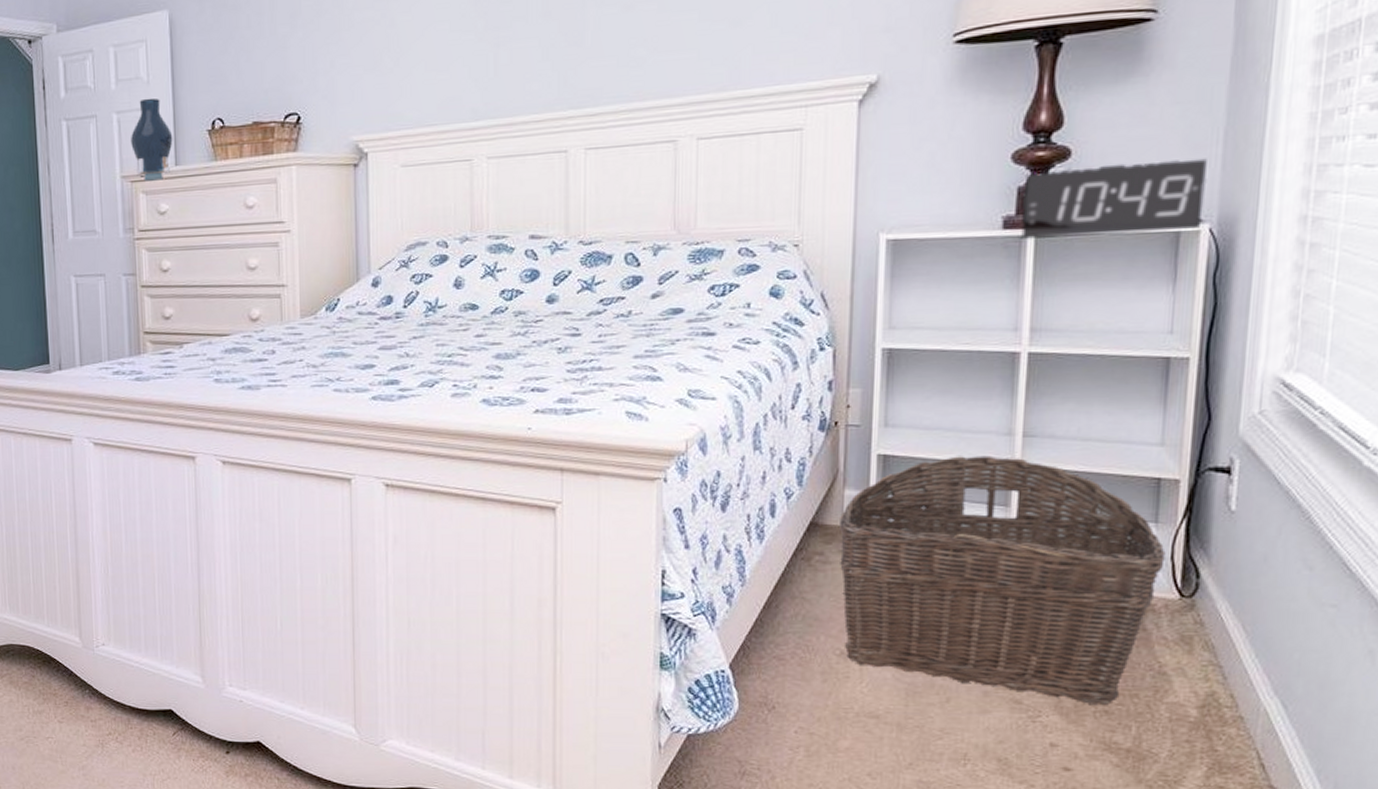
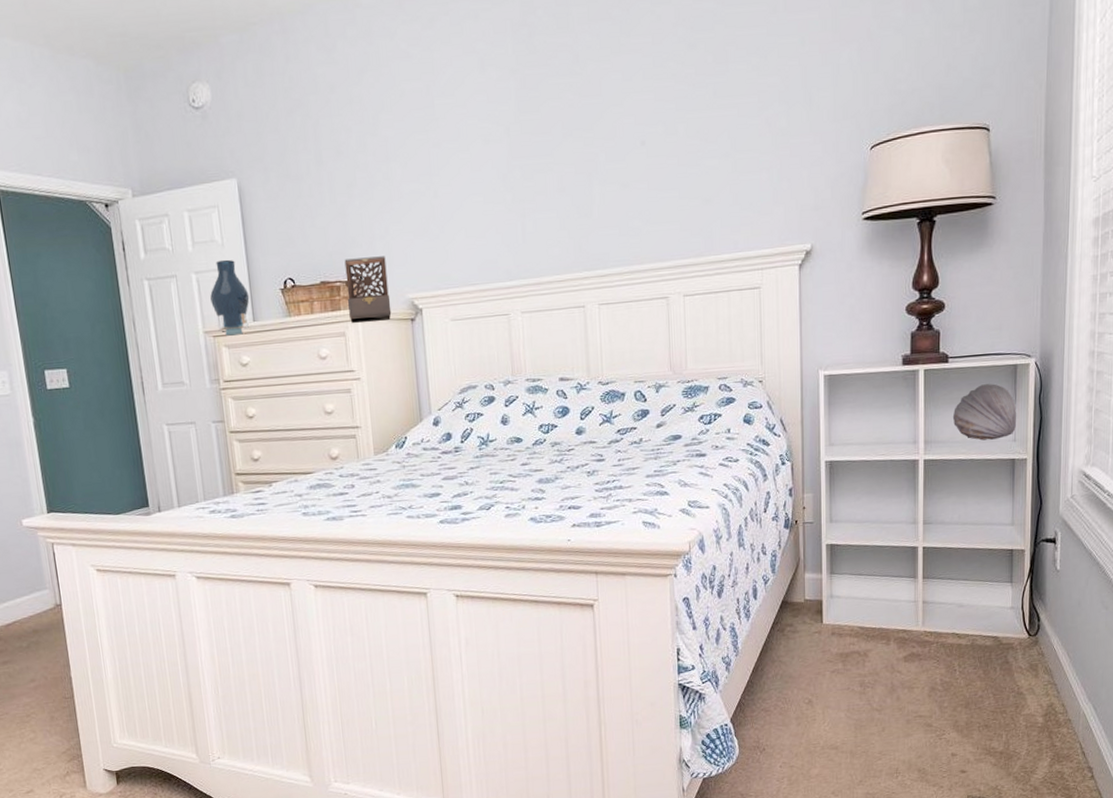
jewelry box: none [281,93,332,170] -> present [344,256,392,324]
wicker basket: present [839,455,1166,705] -> none [803,540,1018,722]
alarm clock: present [1021,158,1207,240] -> none [915,309,1032,373]
seashell: none [1075,256,1177,331] -> present [952,383,1017,441]

